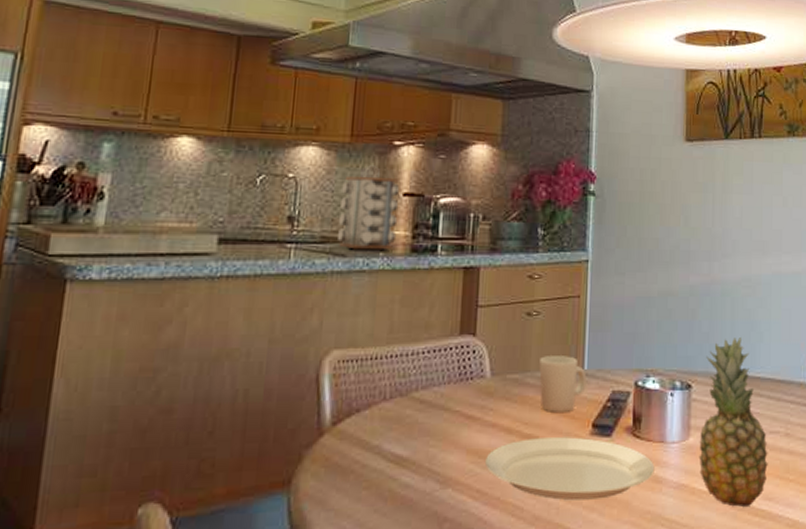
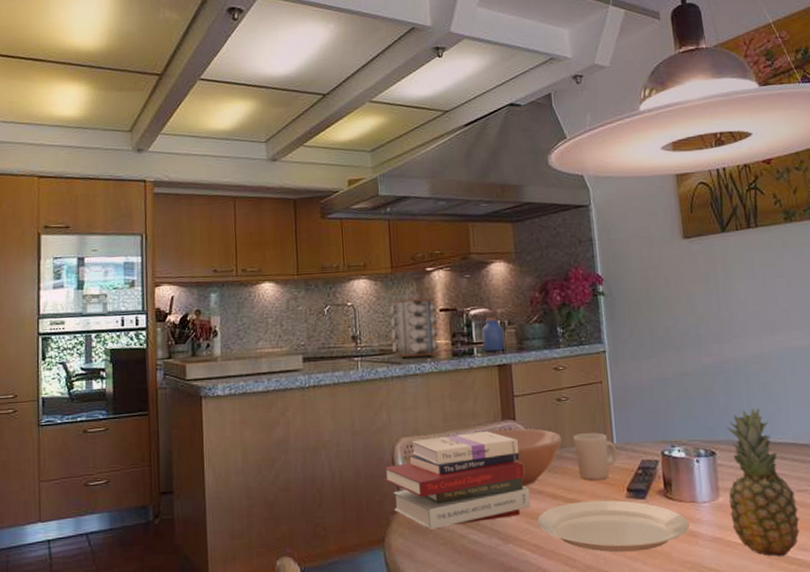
books: none [303,346,481,469] -> present [384,430,531,529]
bowl: none [440,346,527,416] -> present [487,428,562,486]
jar: none [449,208,477,250] -> present [481,317,505,352]

